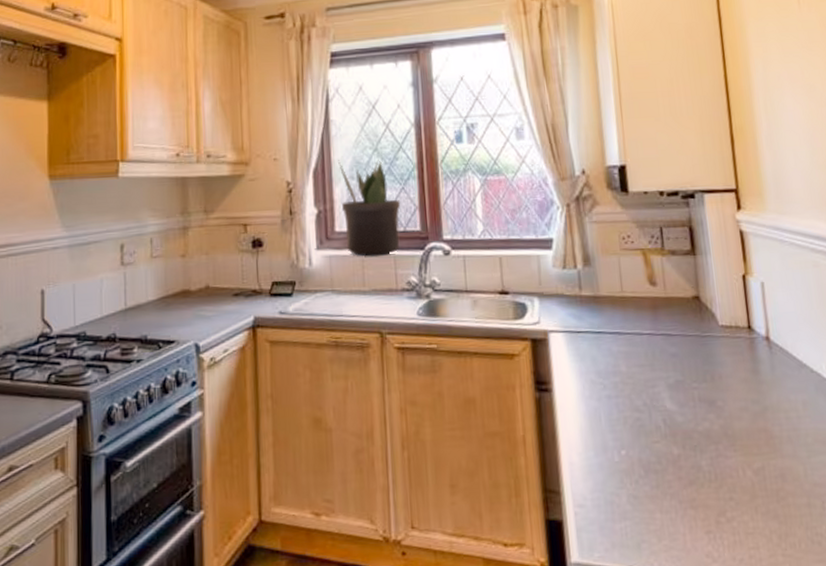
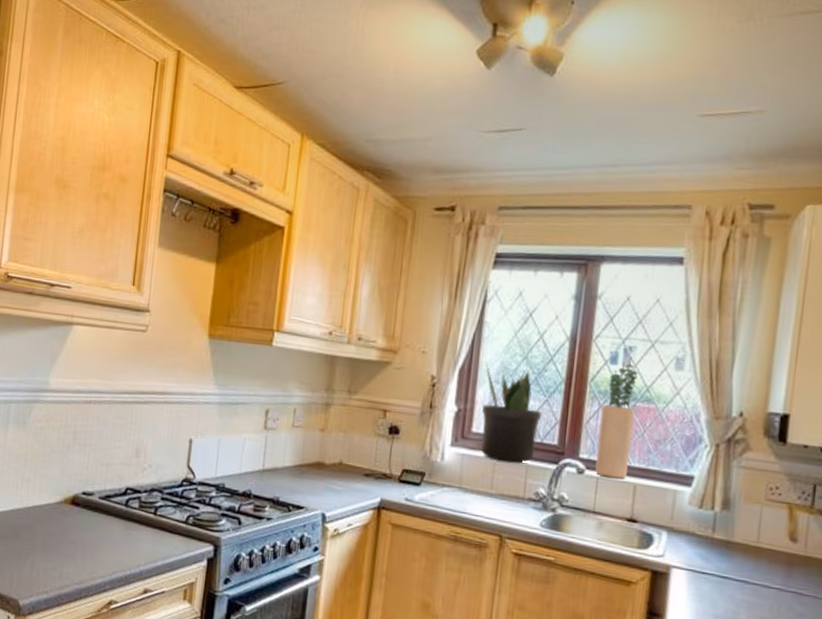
vase: none [455,134,491,254] -> present [595,358,638,479]

